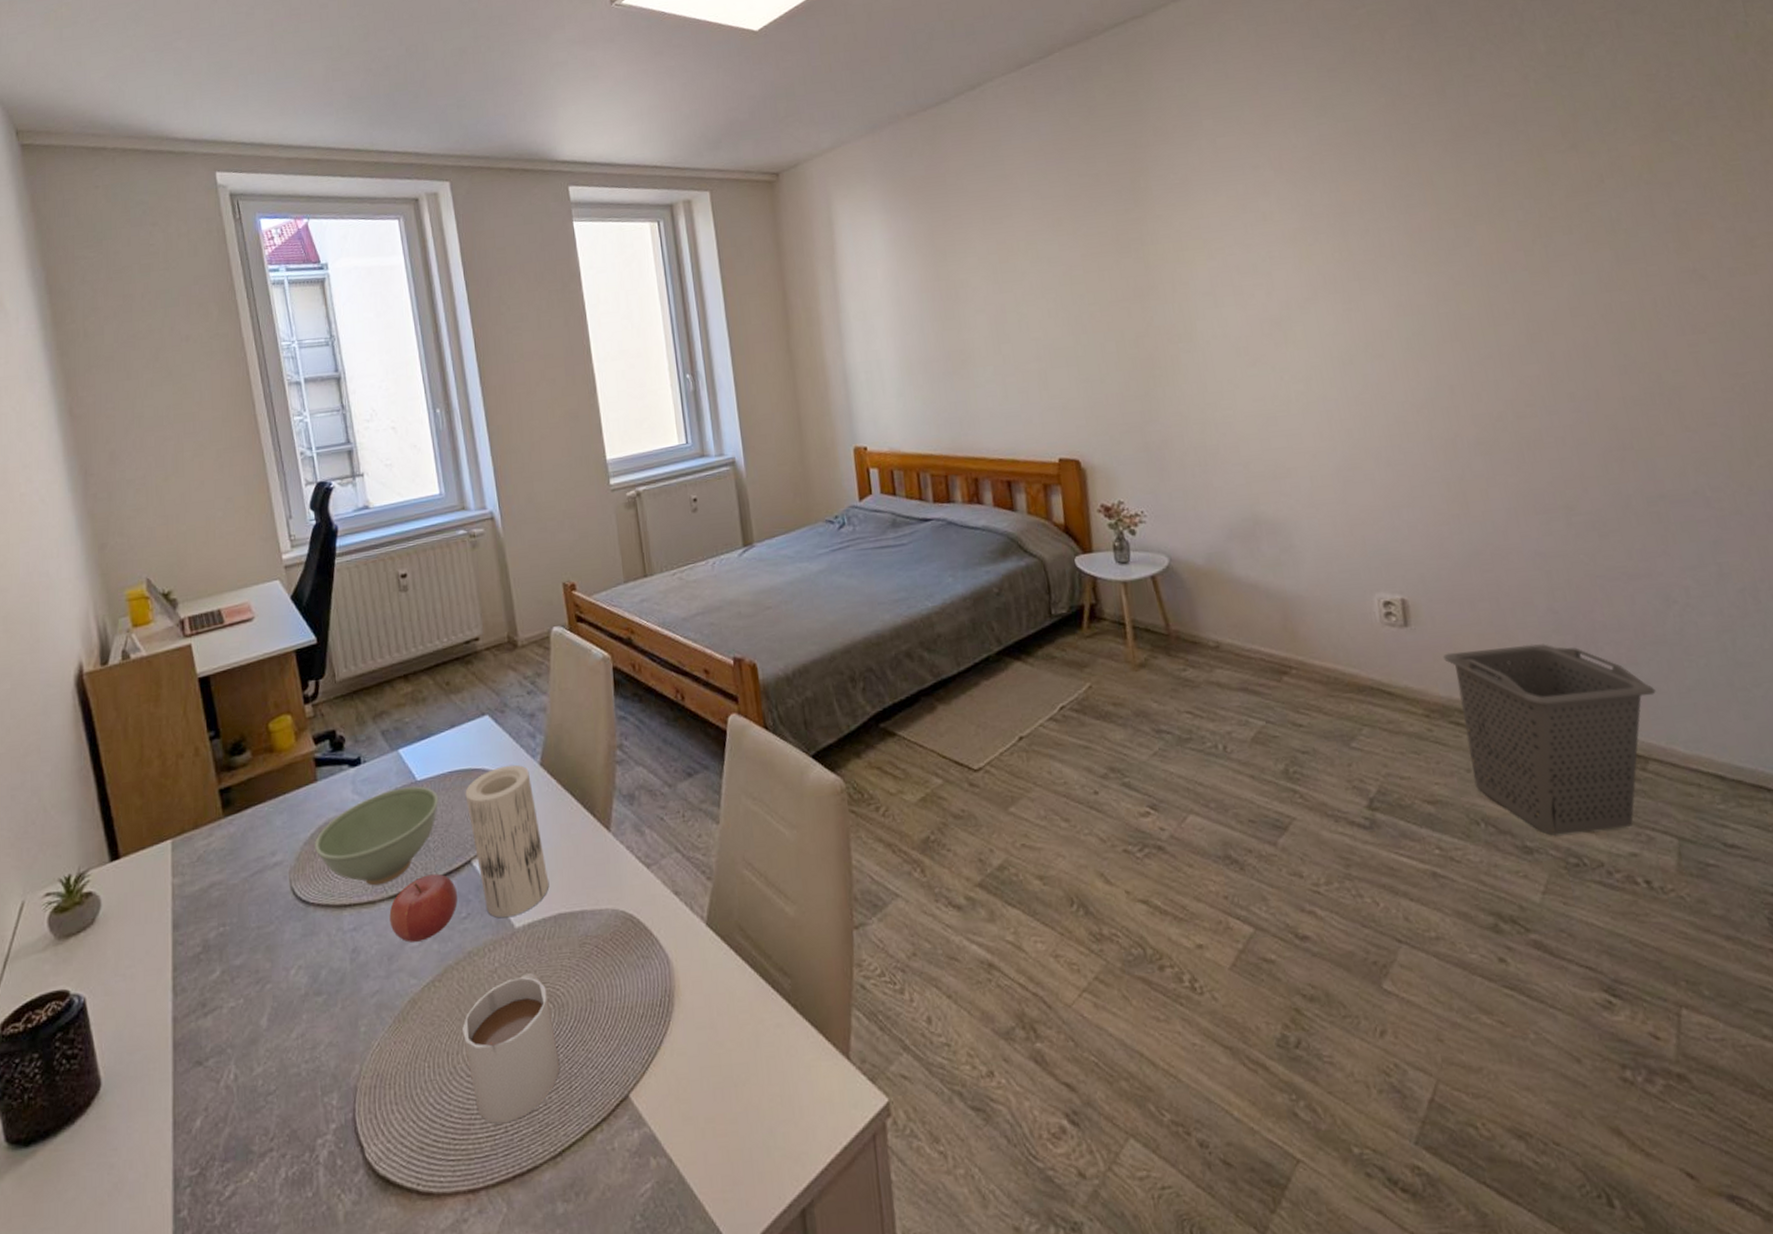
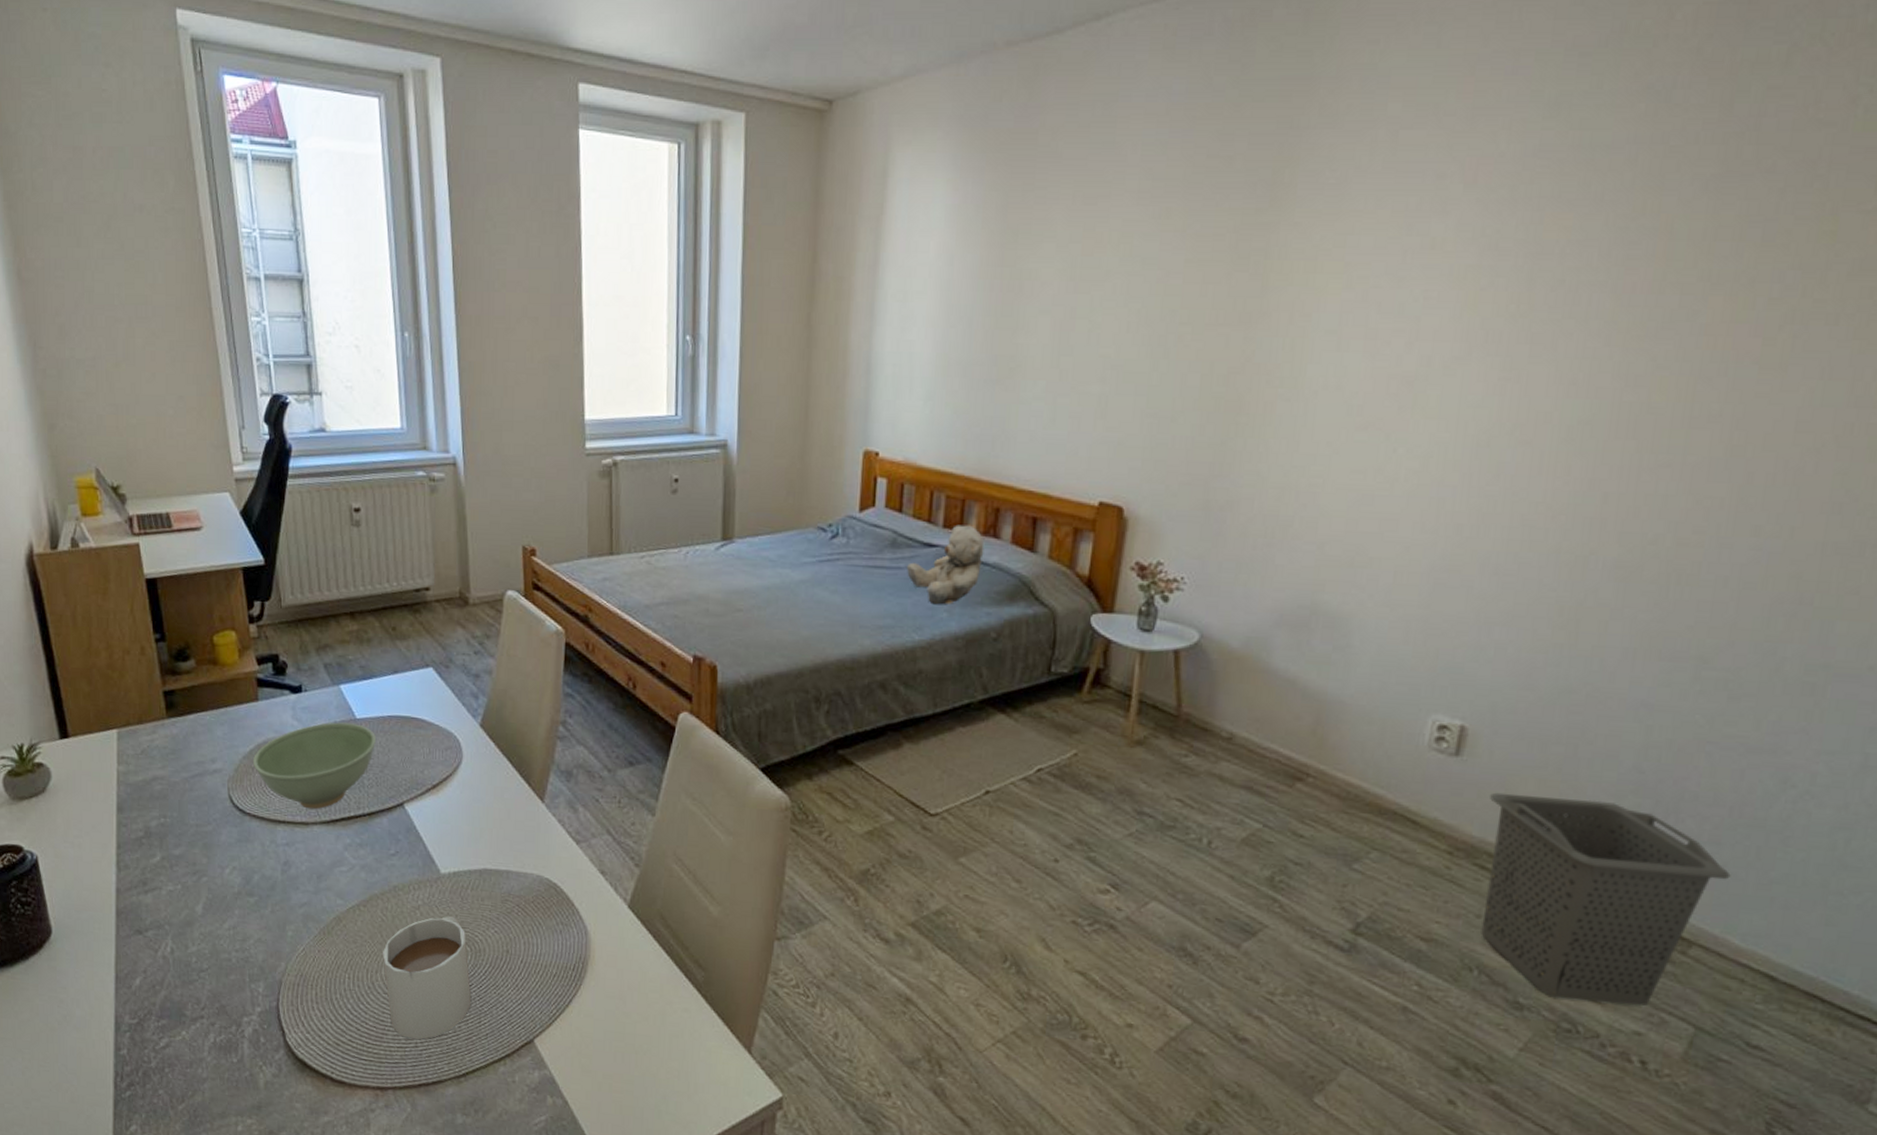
fruit: present [389,873,458,943] -> none [321,808,387,868]
candle: present [465,764,550,918] -> none [403,720,478,863]
teddy bear: none [908,497,973,572] -> present [906,525,985,605]

